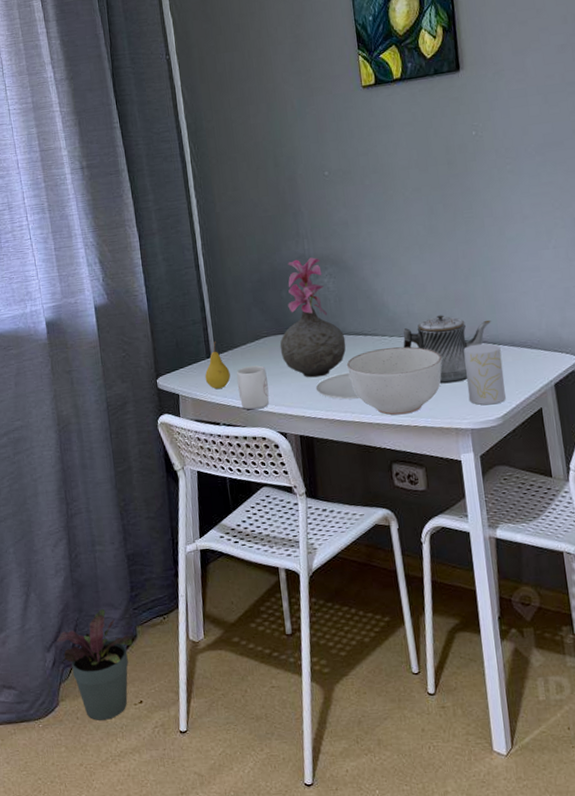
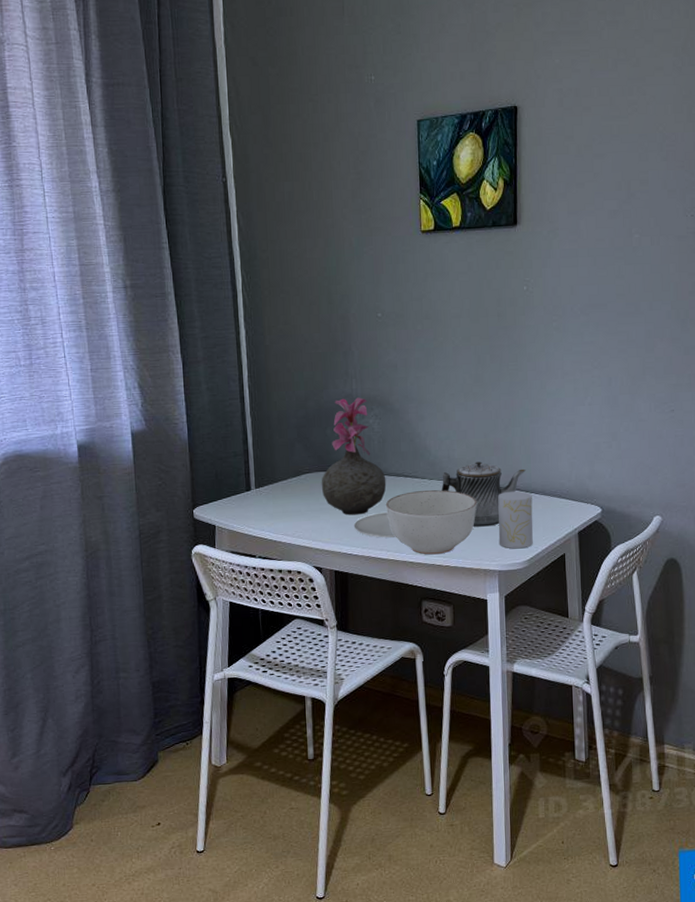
potted plant: present [56,608,133,720] -> none [72,734,154,842]
fruit: present [205,341,231,389] -> none [243,475,269,522]
mug: present [236,365,270,410] -> none [275,501,308,544]

